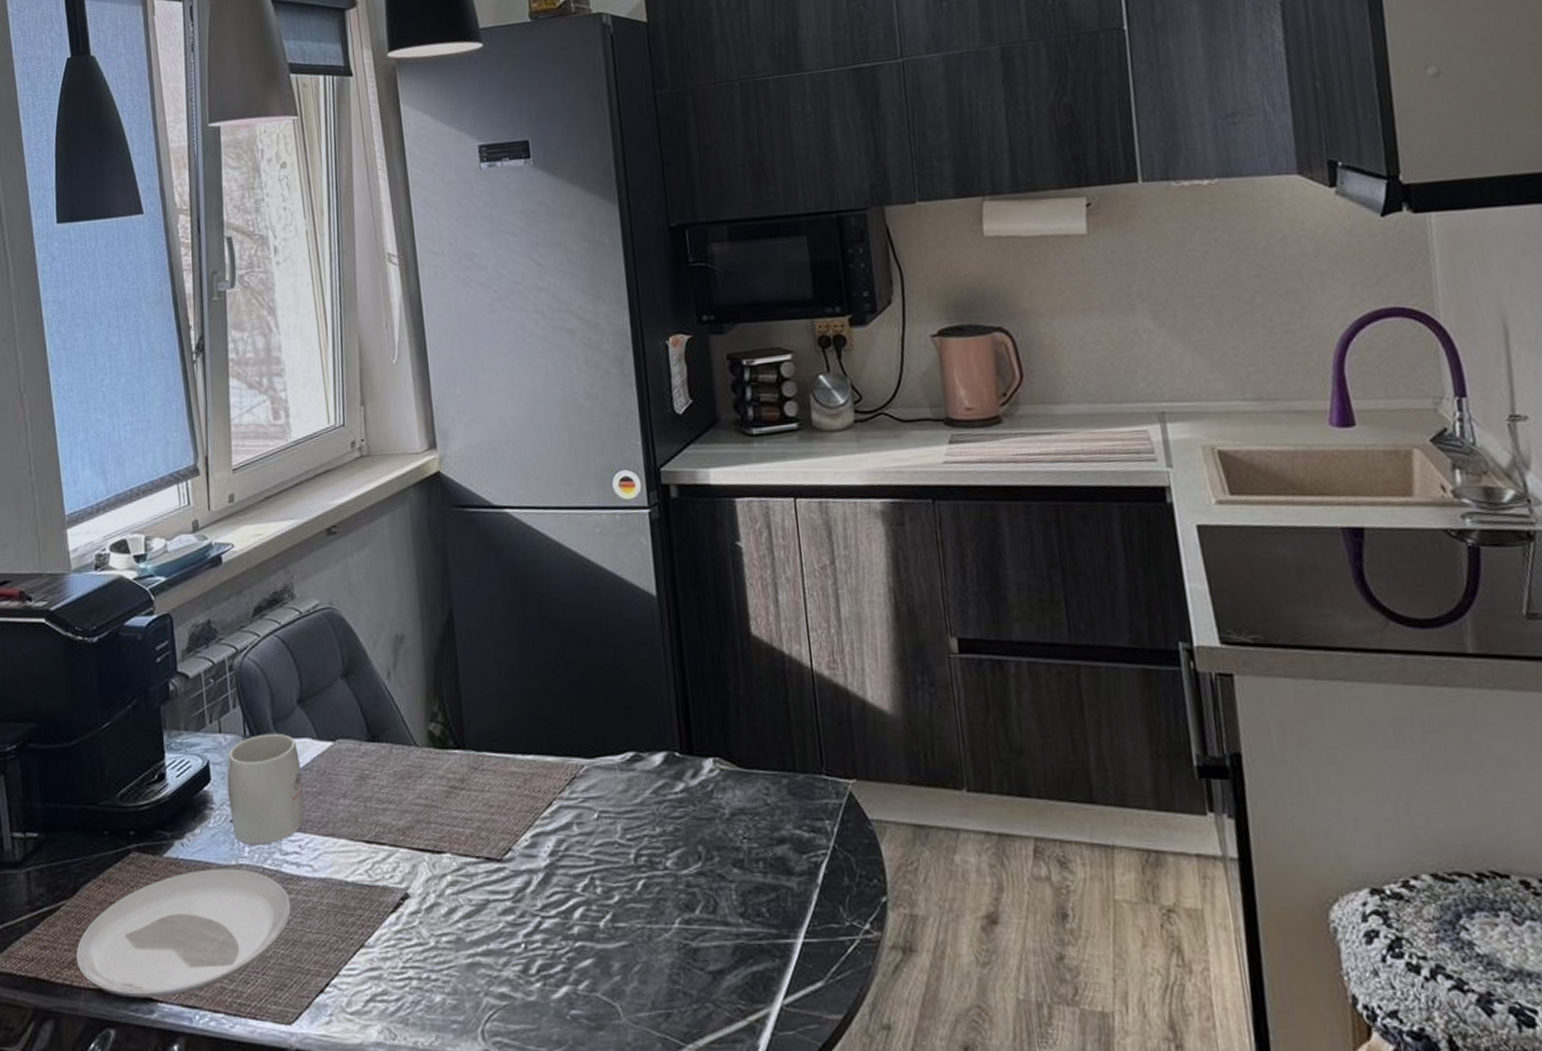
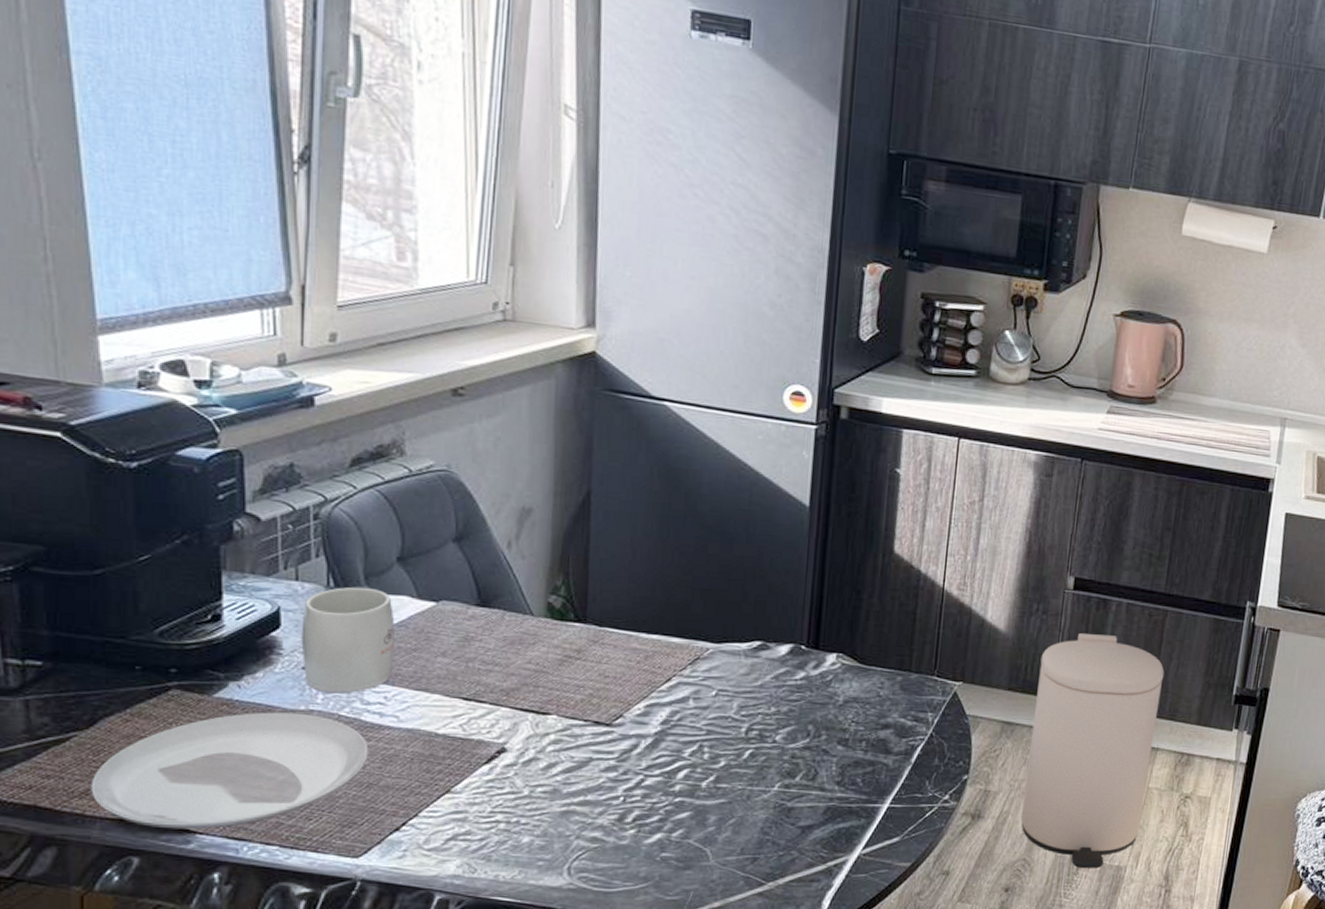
pedal bin: none [940,704,1119,1018] -> present [1021,633,1165,869]

